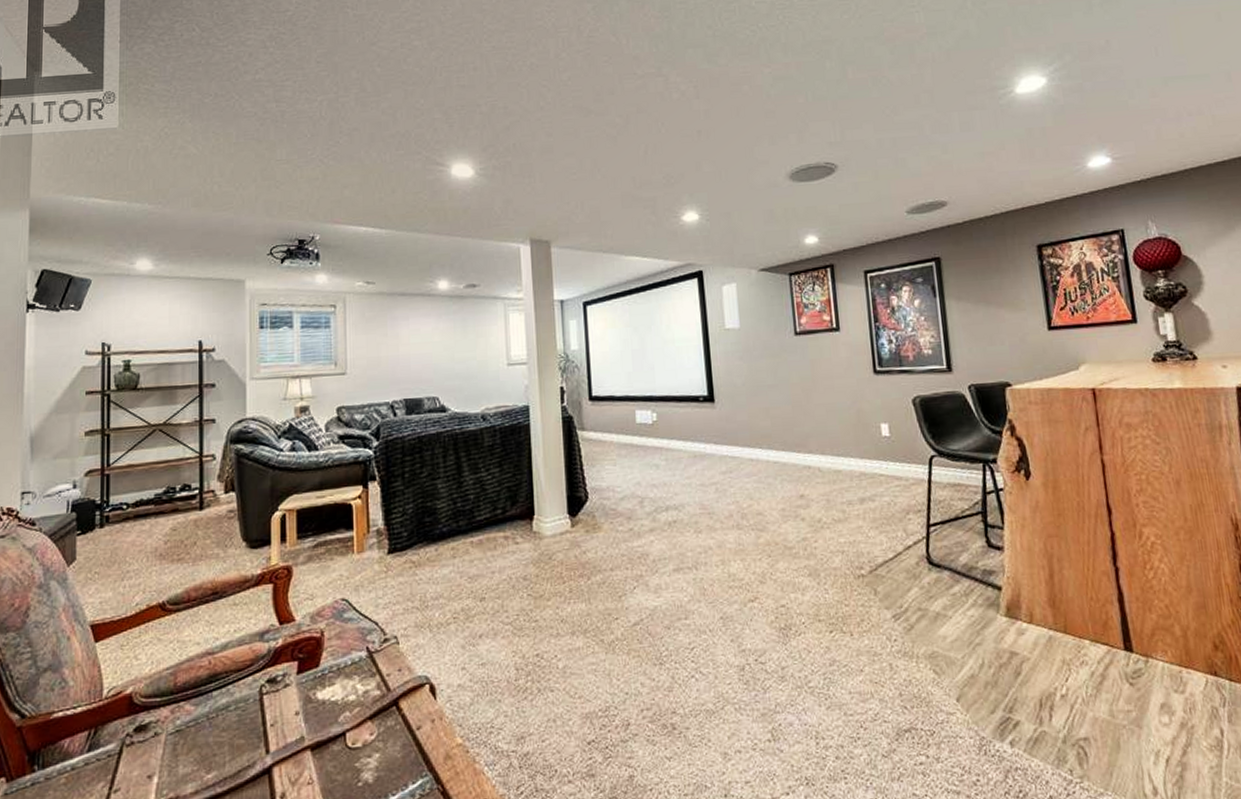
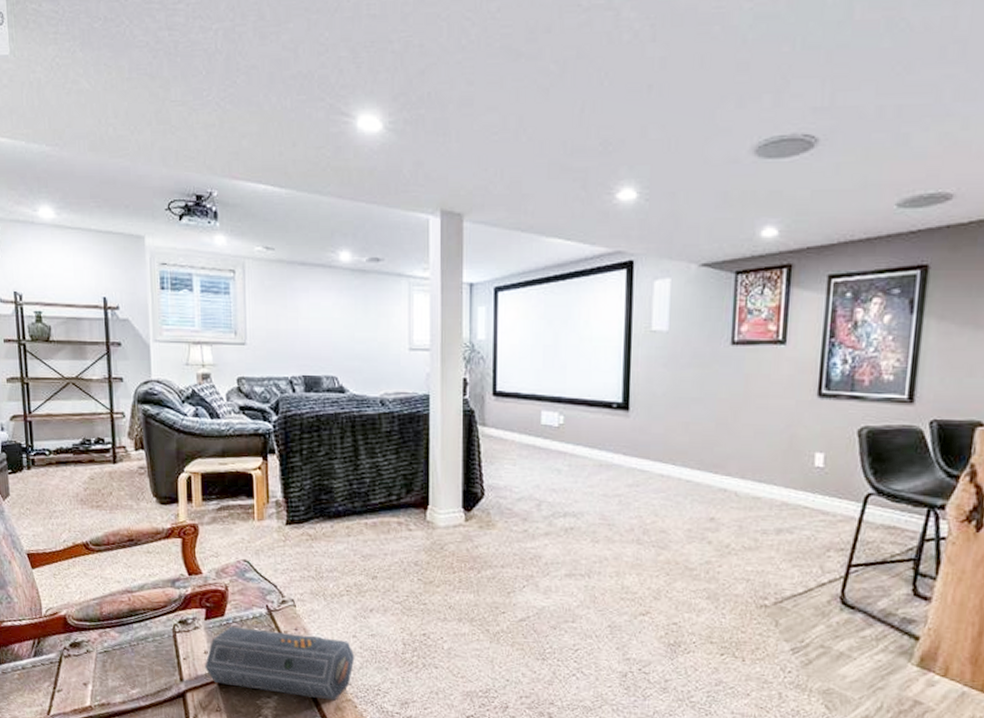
speaker: none [295,674,465,750] -> present [205,626,355,701]

